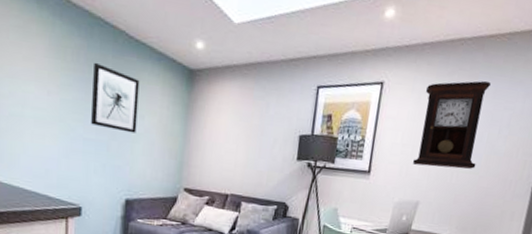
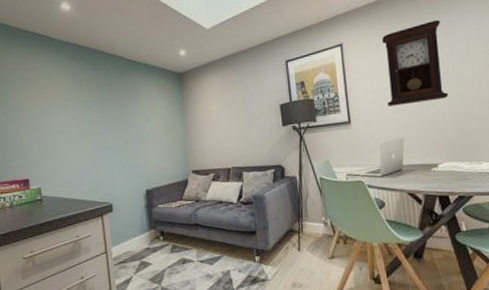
wall art: present [91,62,140,133] -> none [104,85,145,135]

